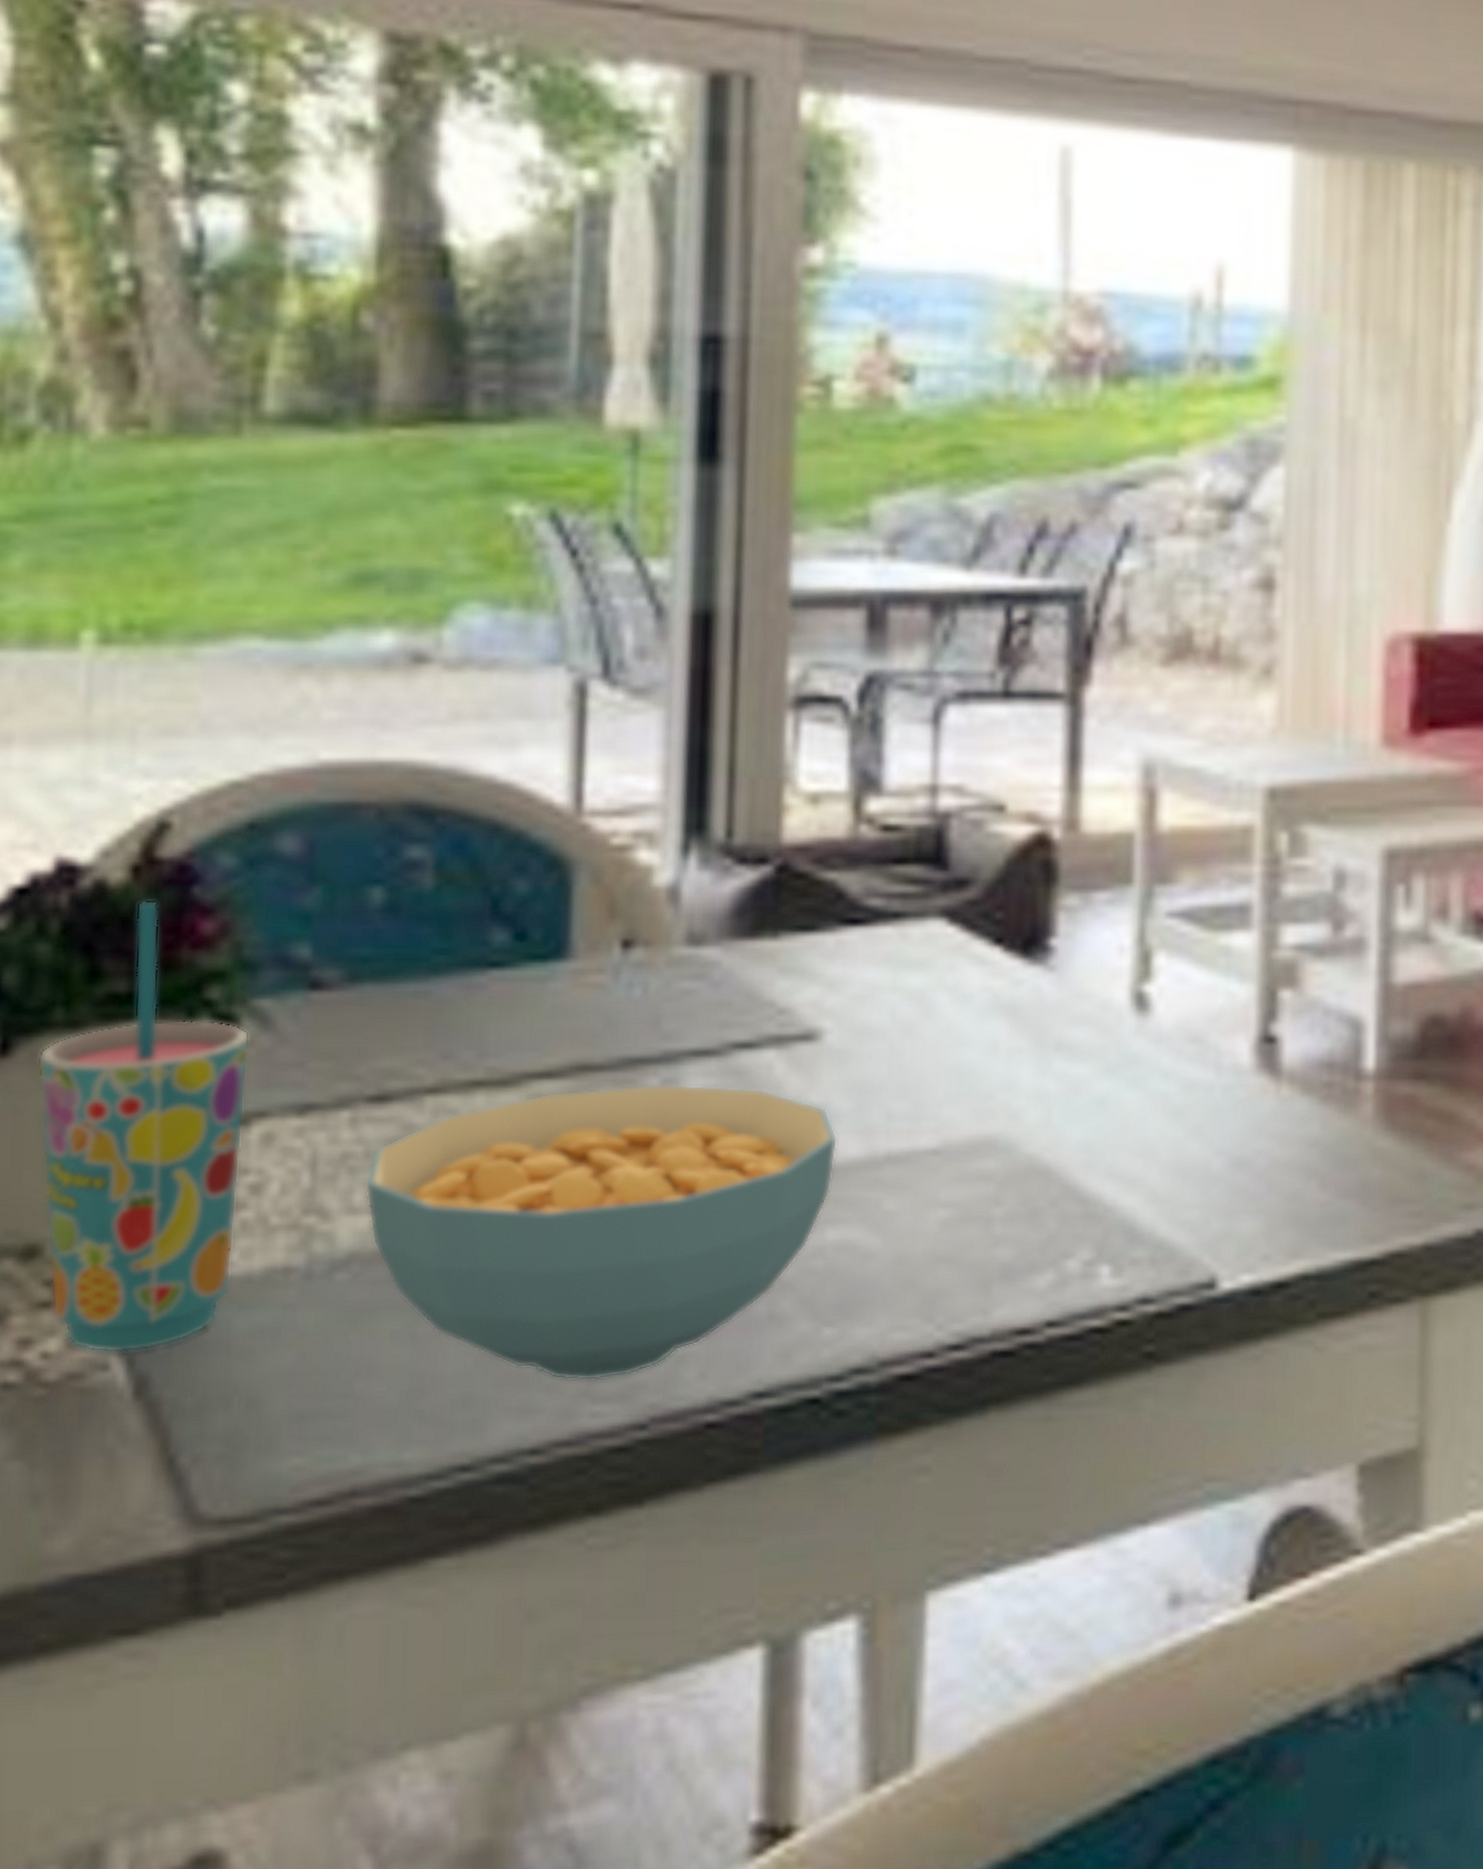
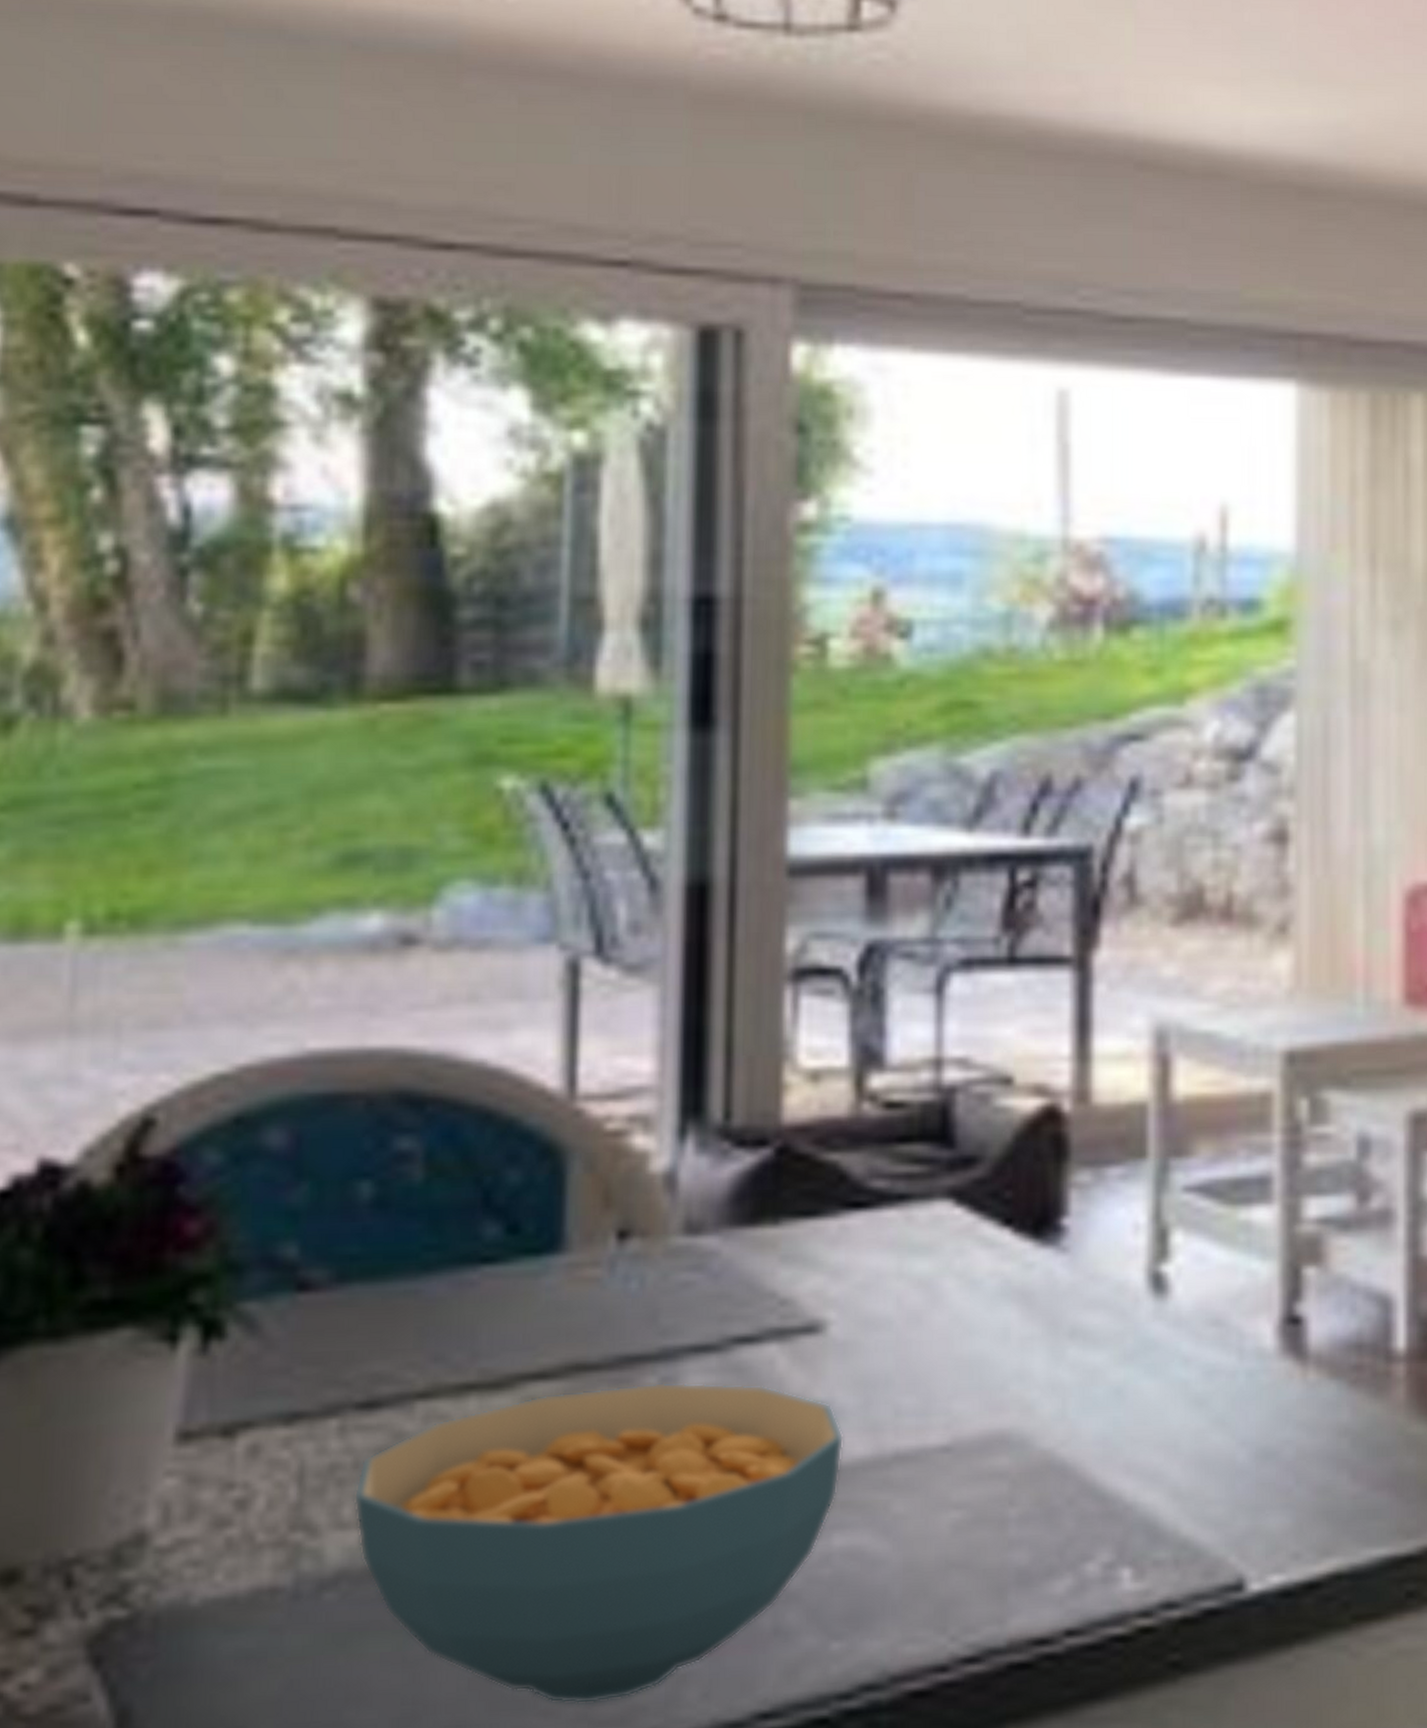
cup: present [37,900,250,1354] -> none [18,1200,235,1684]

